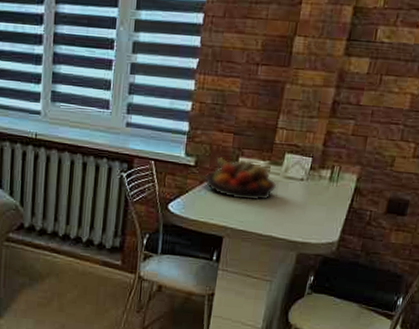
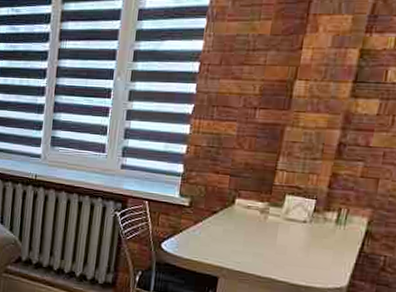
fruit bowl: present [204,156,277,201] -> none [198,197,277,242]

